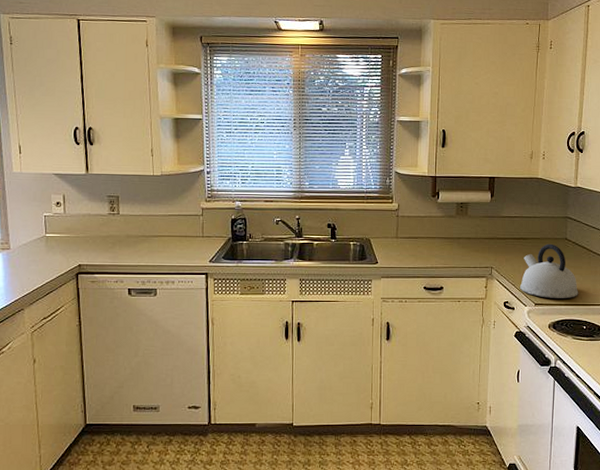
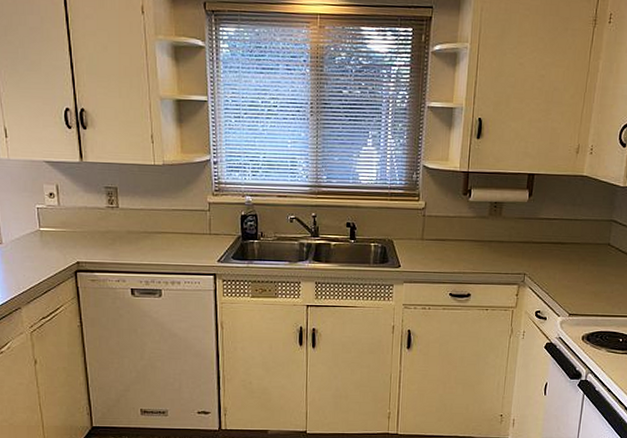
kettle: present [519,243,579,298] -> none [553,249,618,309]

